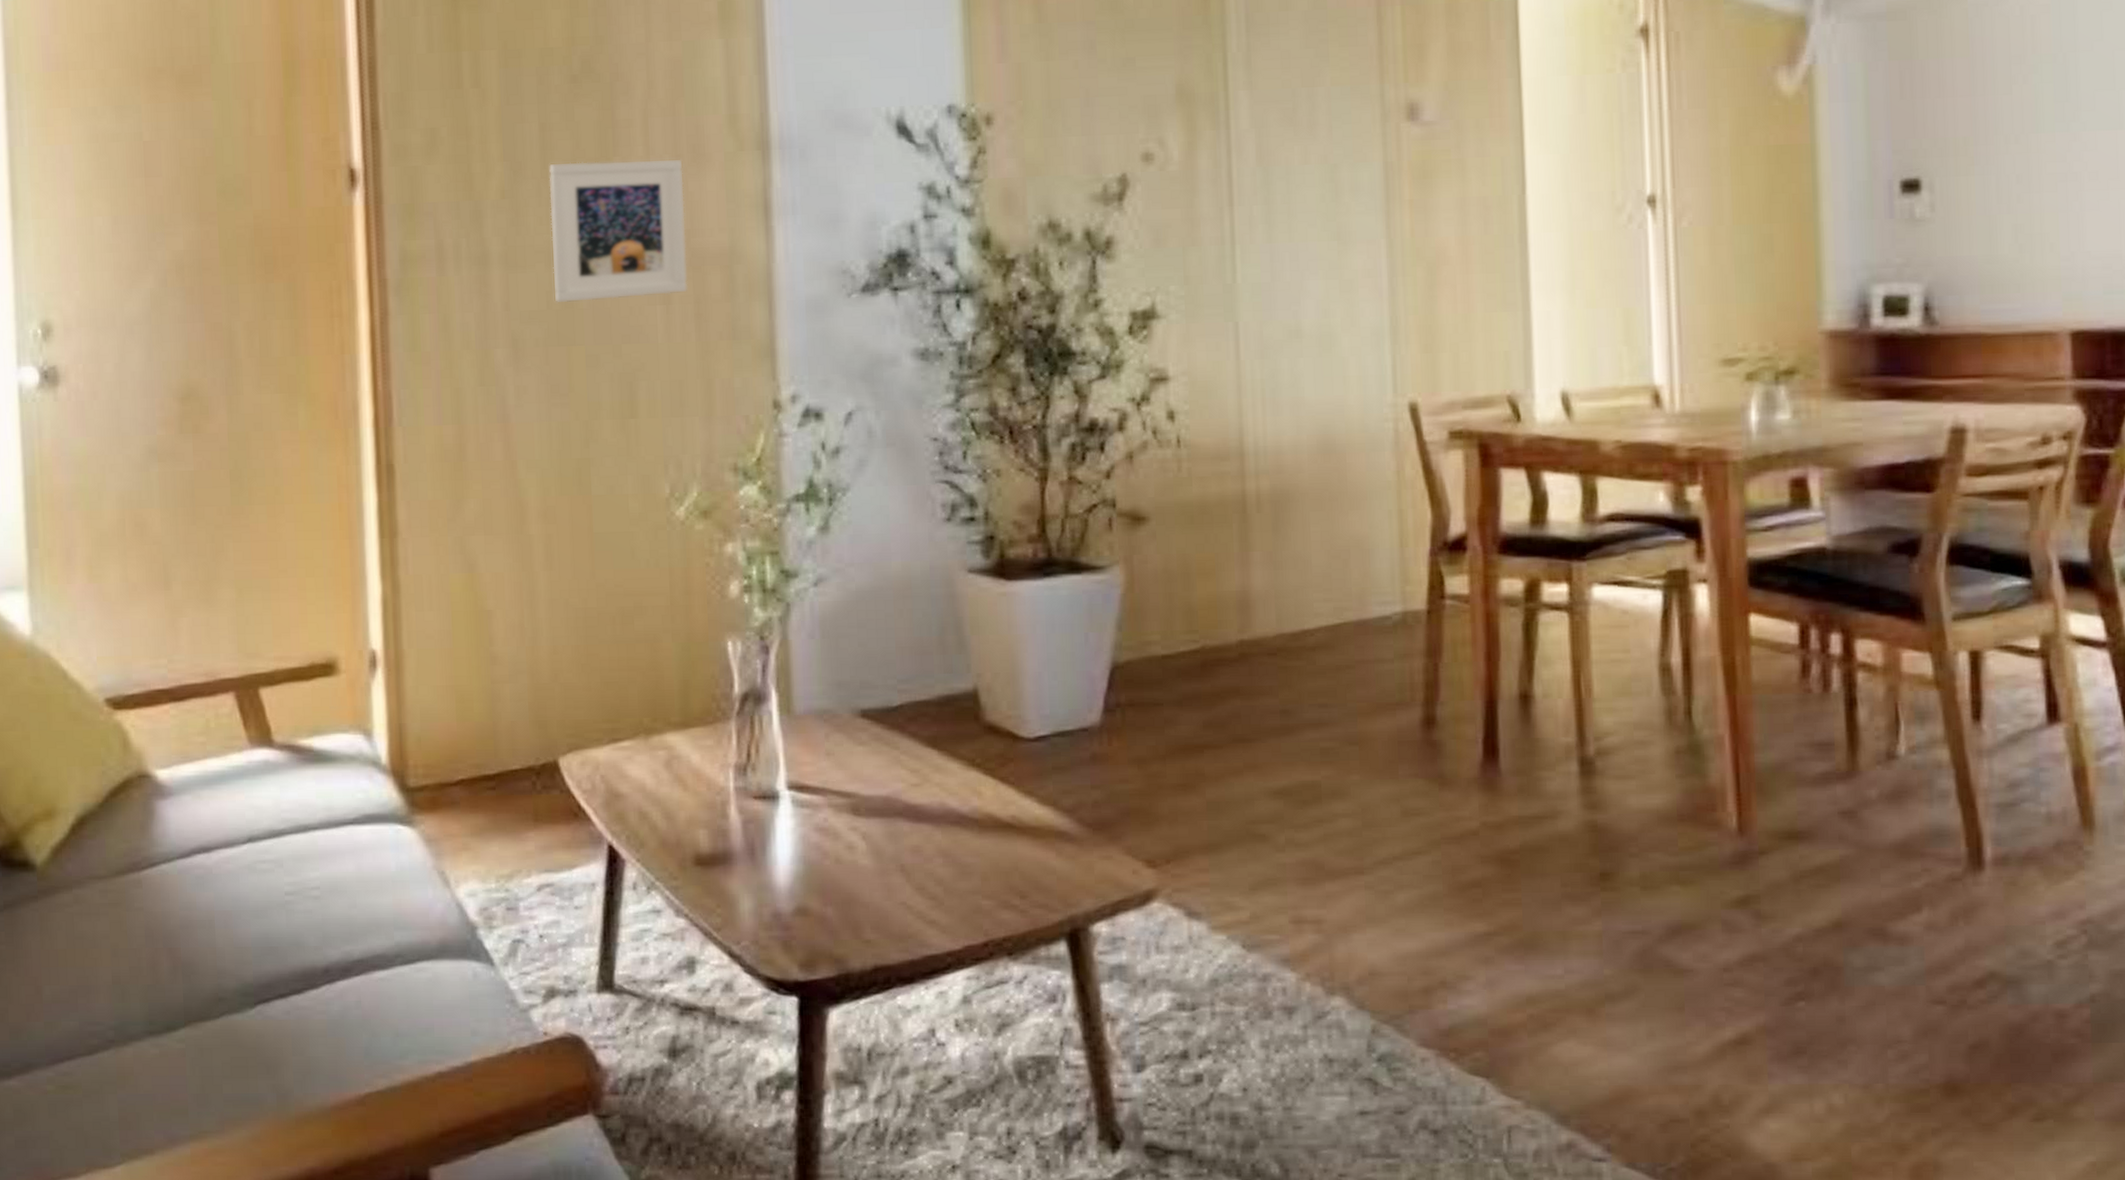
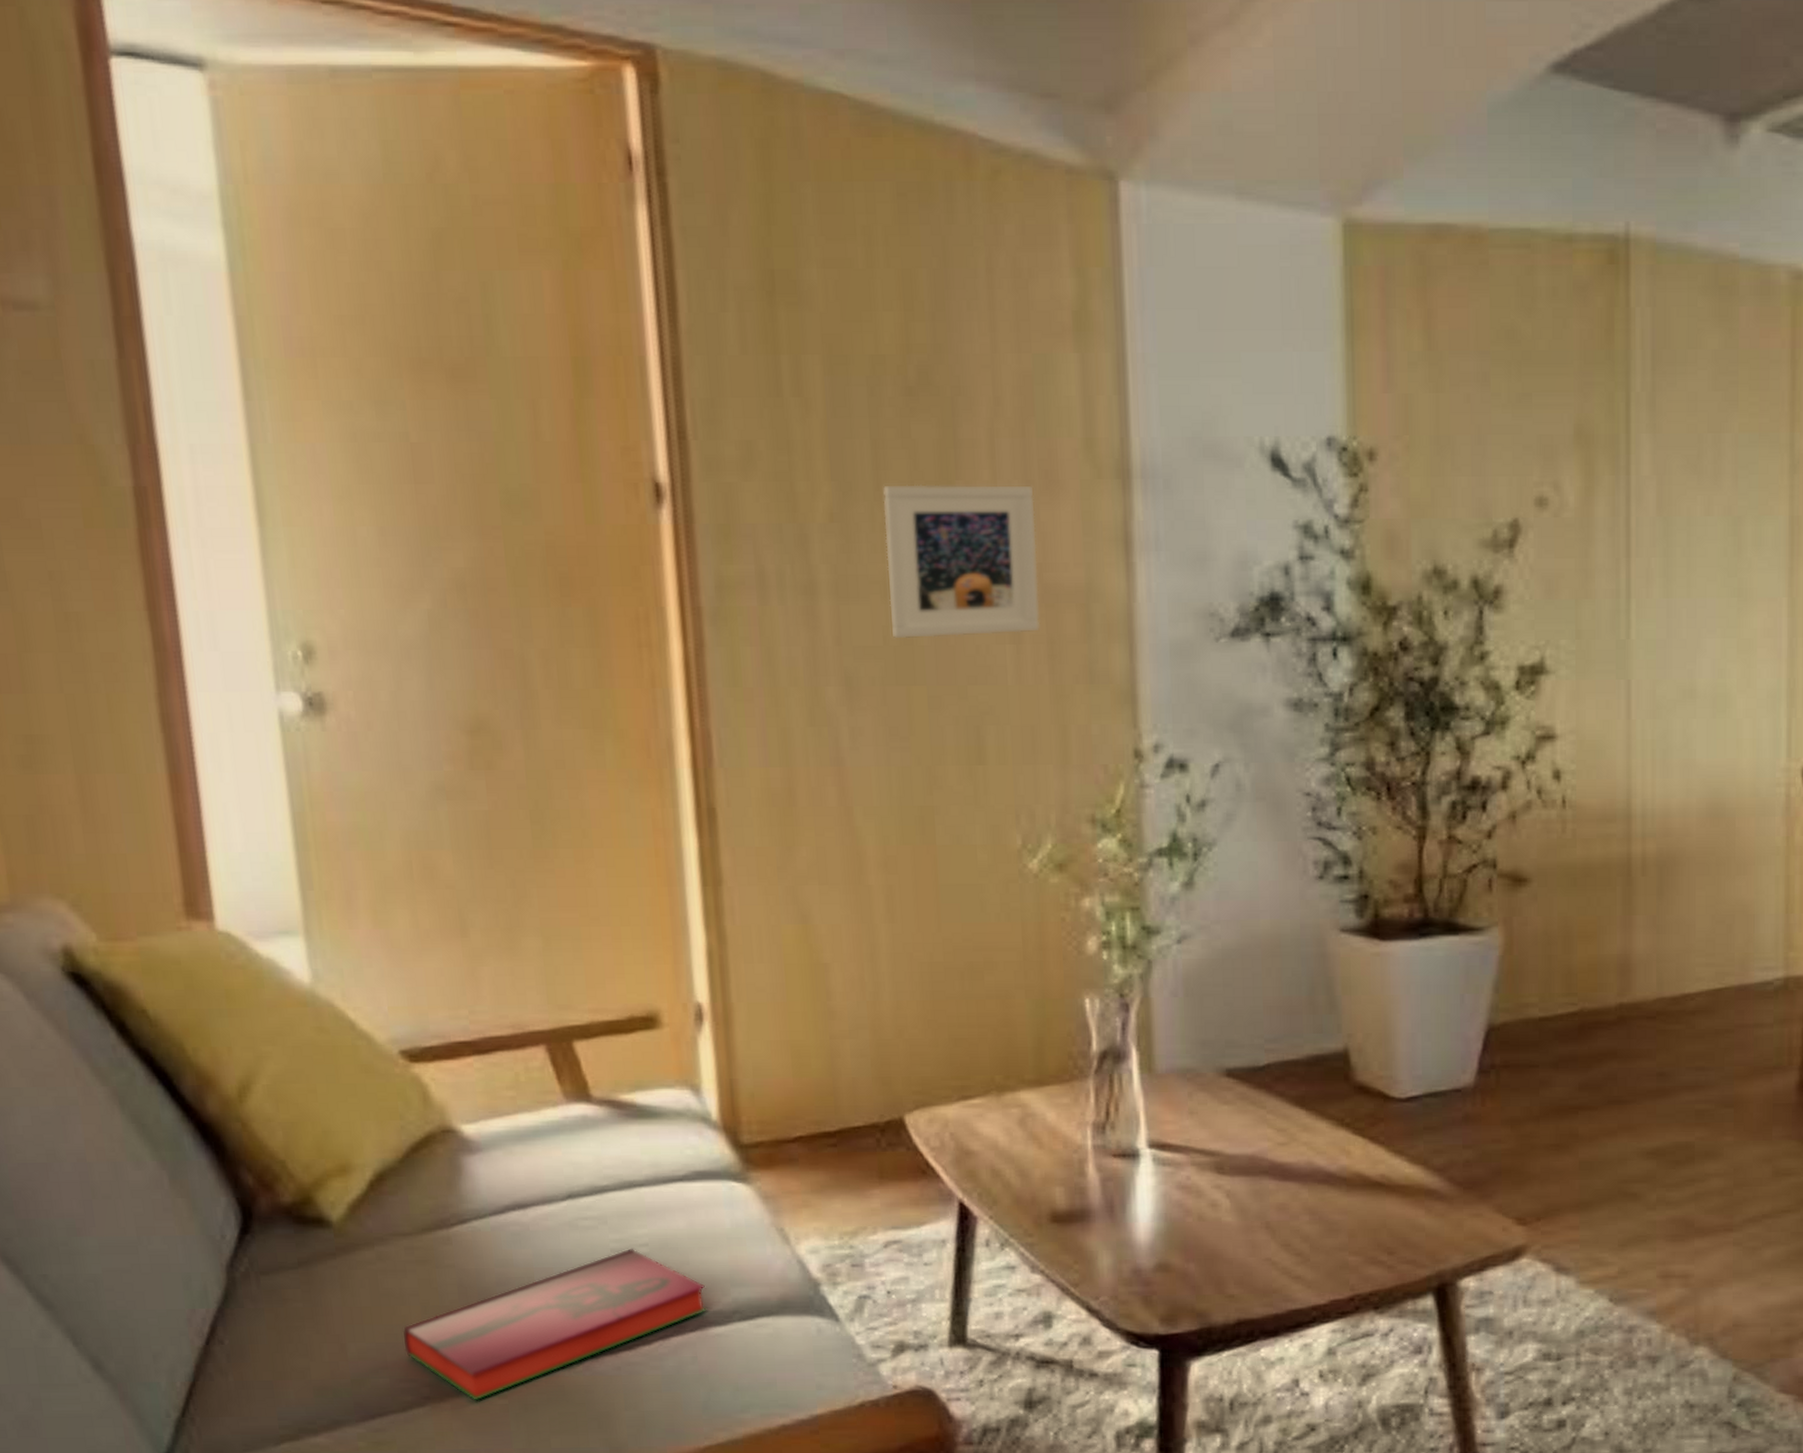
hardback book: none [93,891,371,1045] -> present [402,1248,707,1401]

